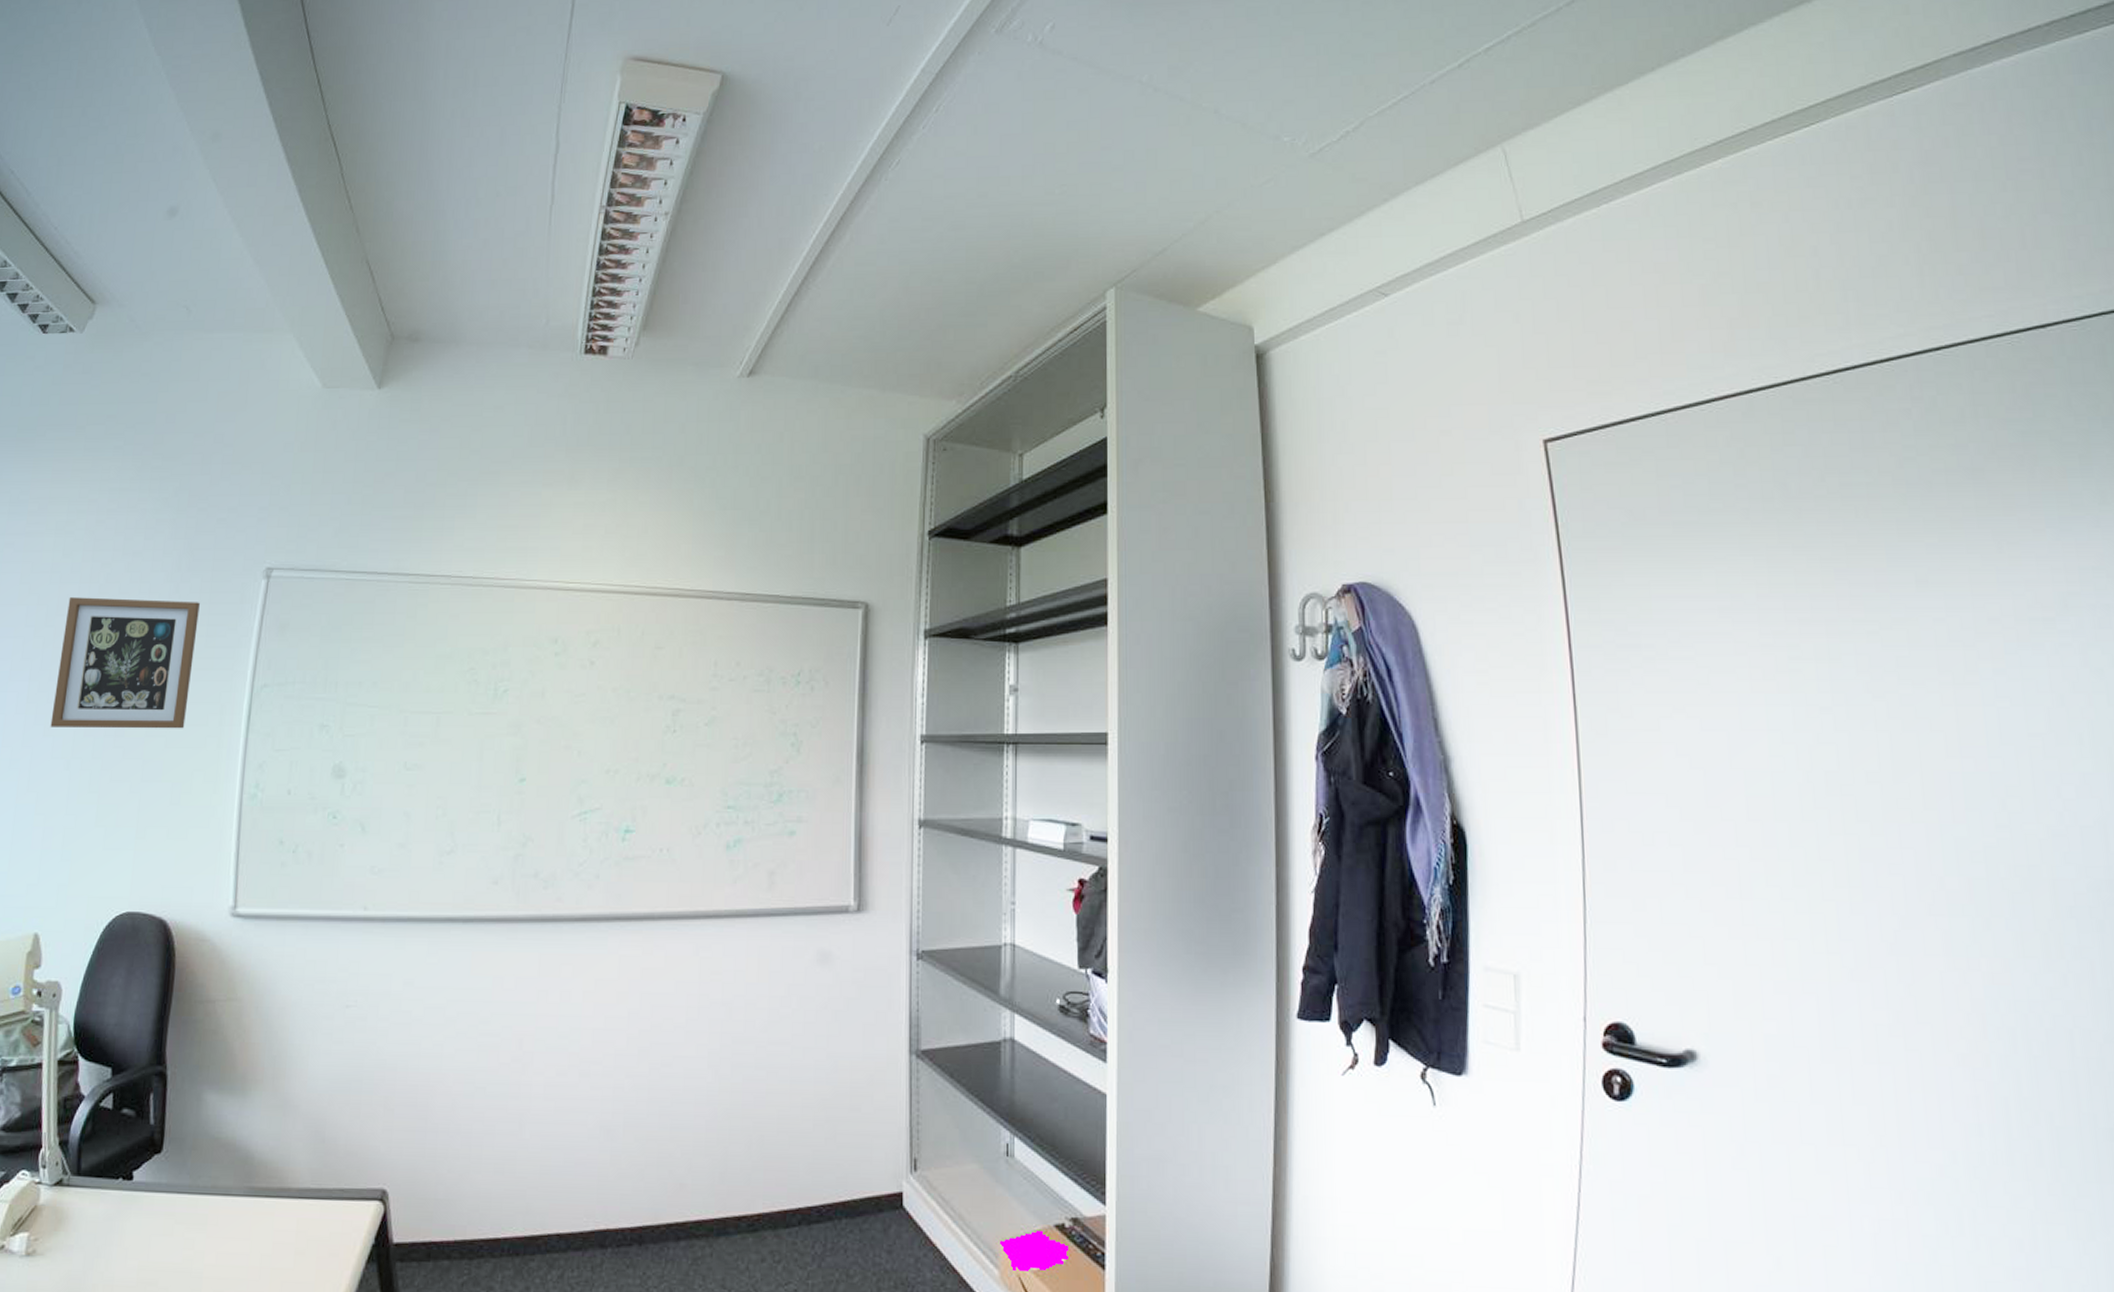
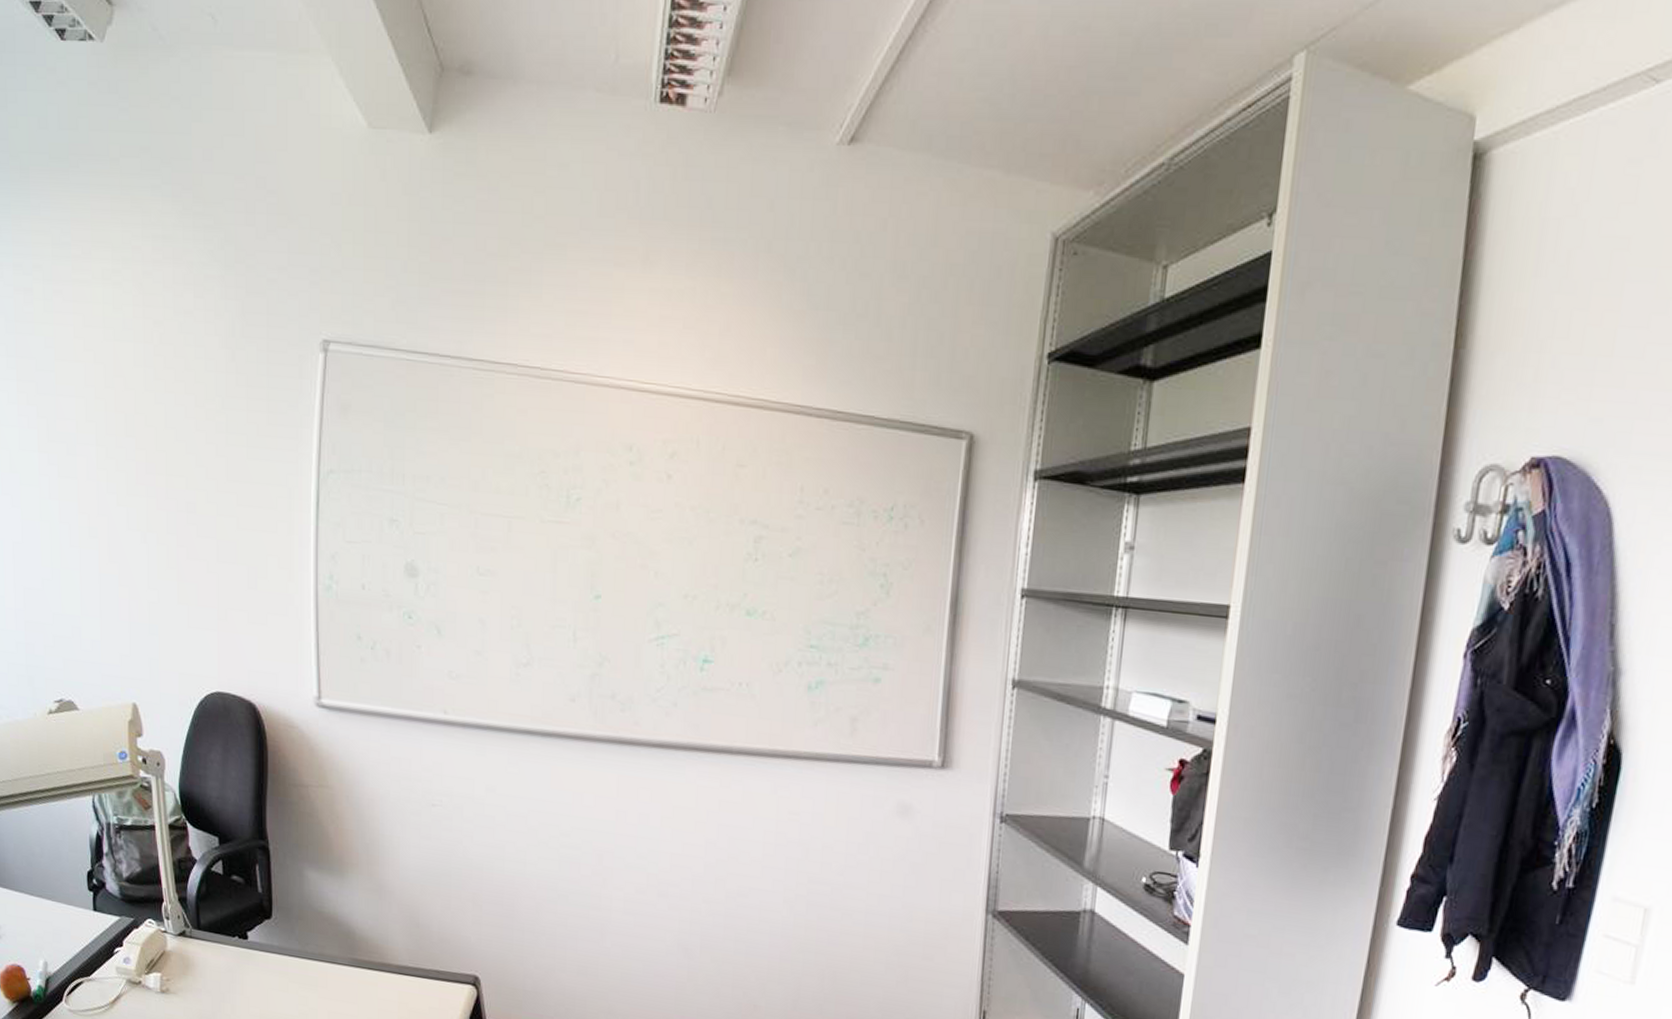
picture frame: present [50,597,200,729] -> none [122,357,258,511]

